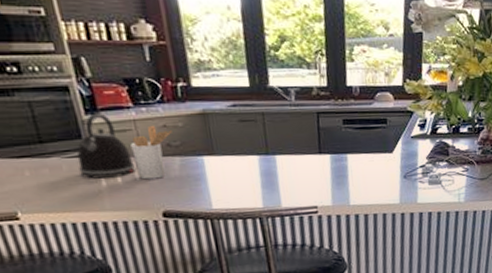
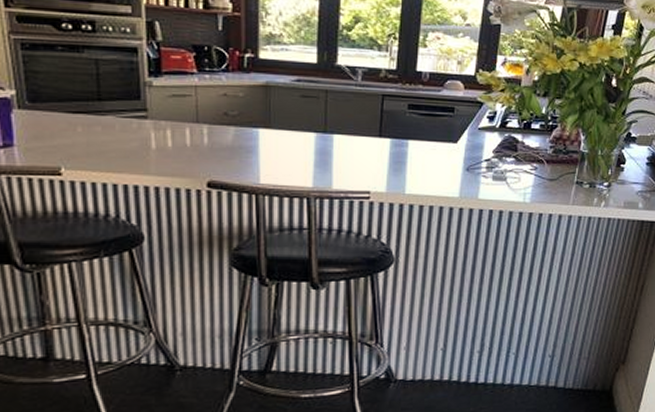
kettle: present [77,113,135,179] -> none [132,76,187,142]
utensil holder: present [130,125,172,180] -> none [187,92,231,147]

